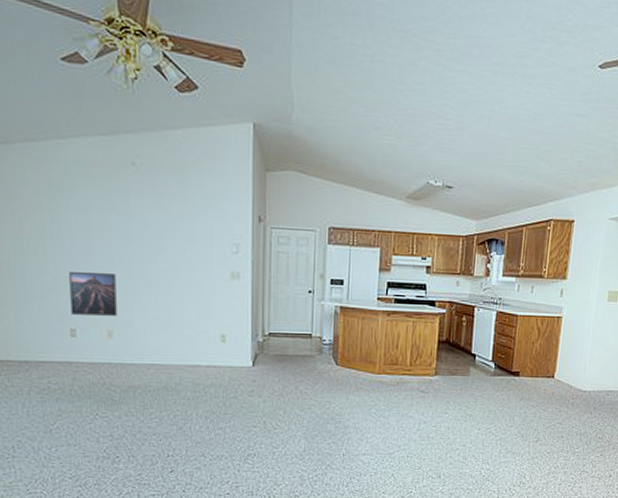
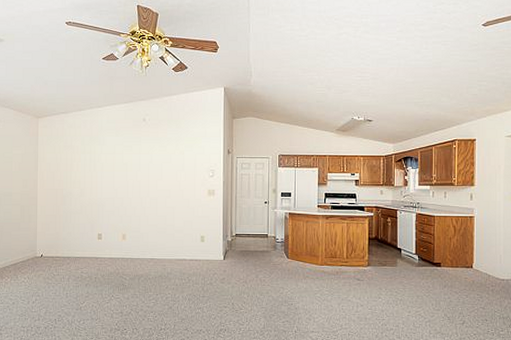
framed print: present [69,272,117,316] -> none [99,194,130,224]

